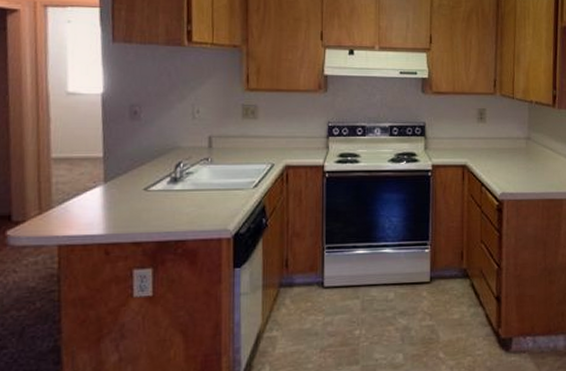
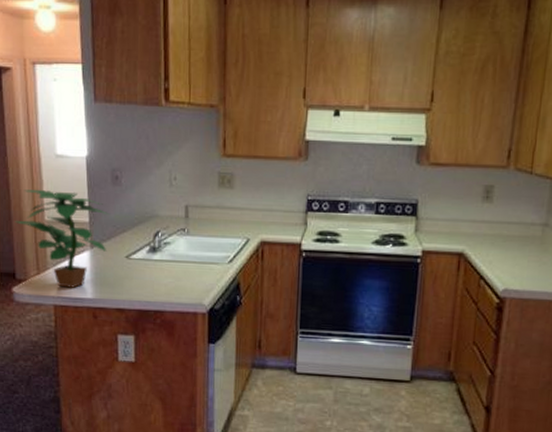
potted plant: none [13,128,128,226] -> present [14,190,111,288]

